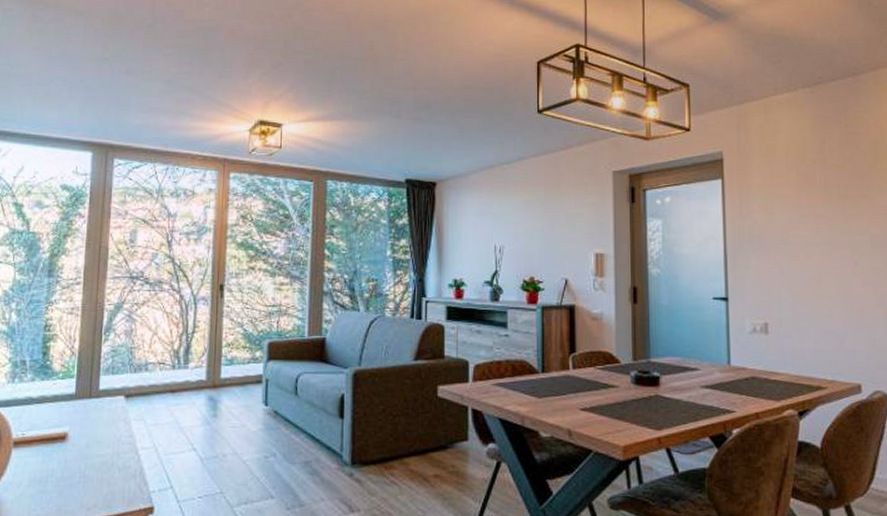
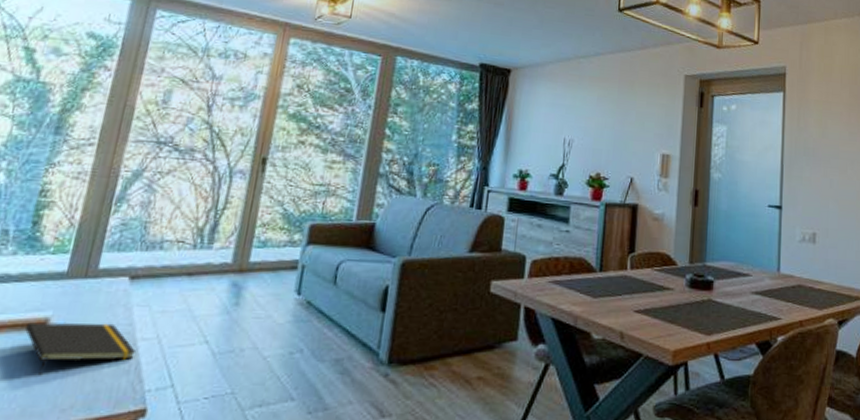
notepad: none [51,436,138,481] -> present [25,322,135,376]

